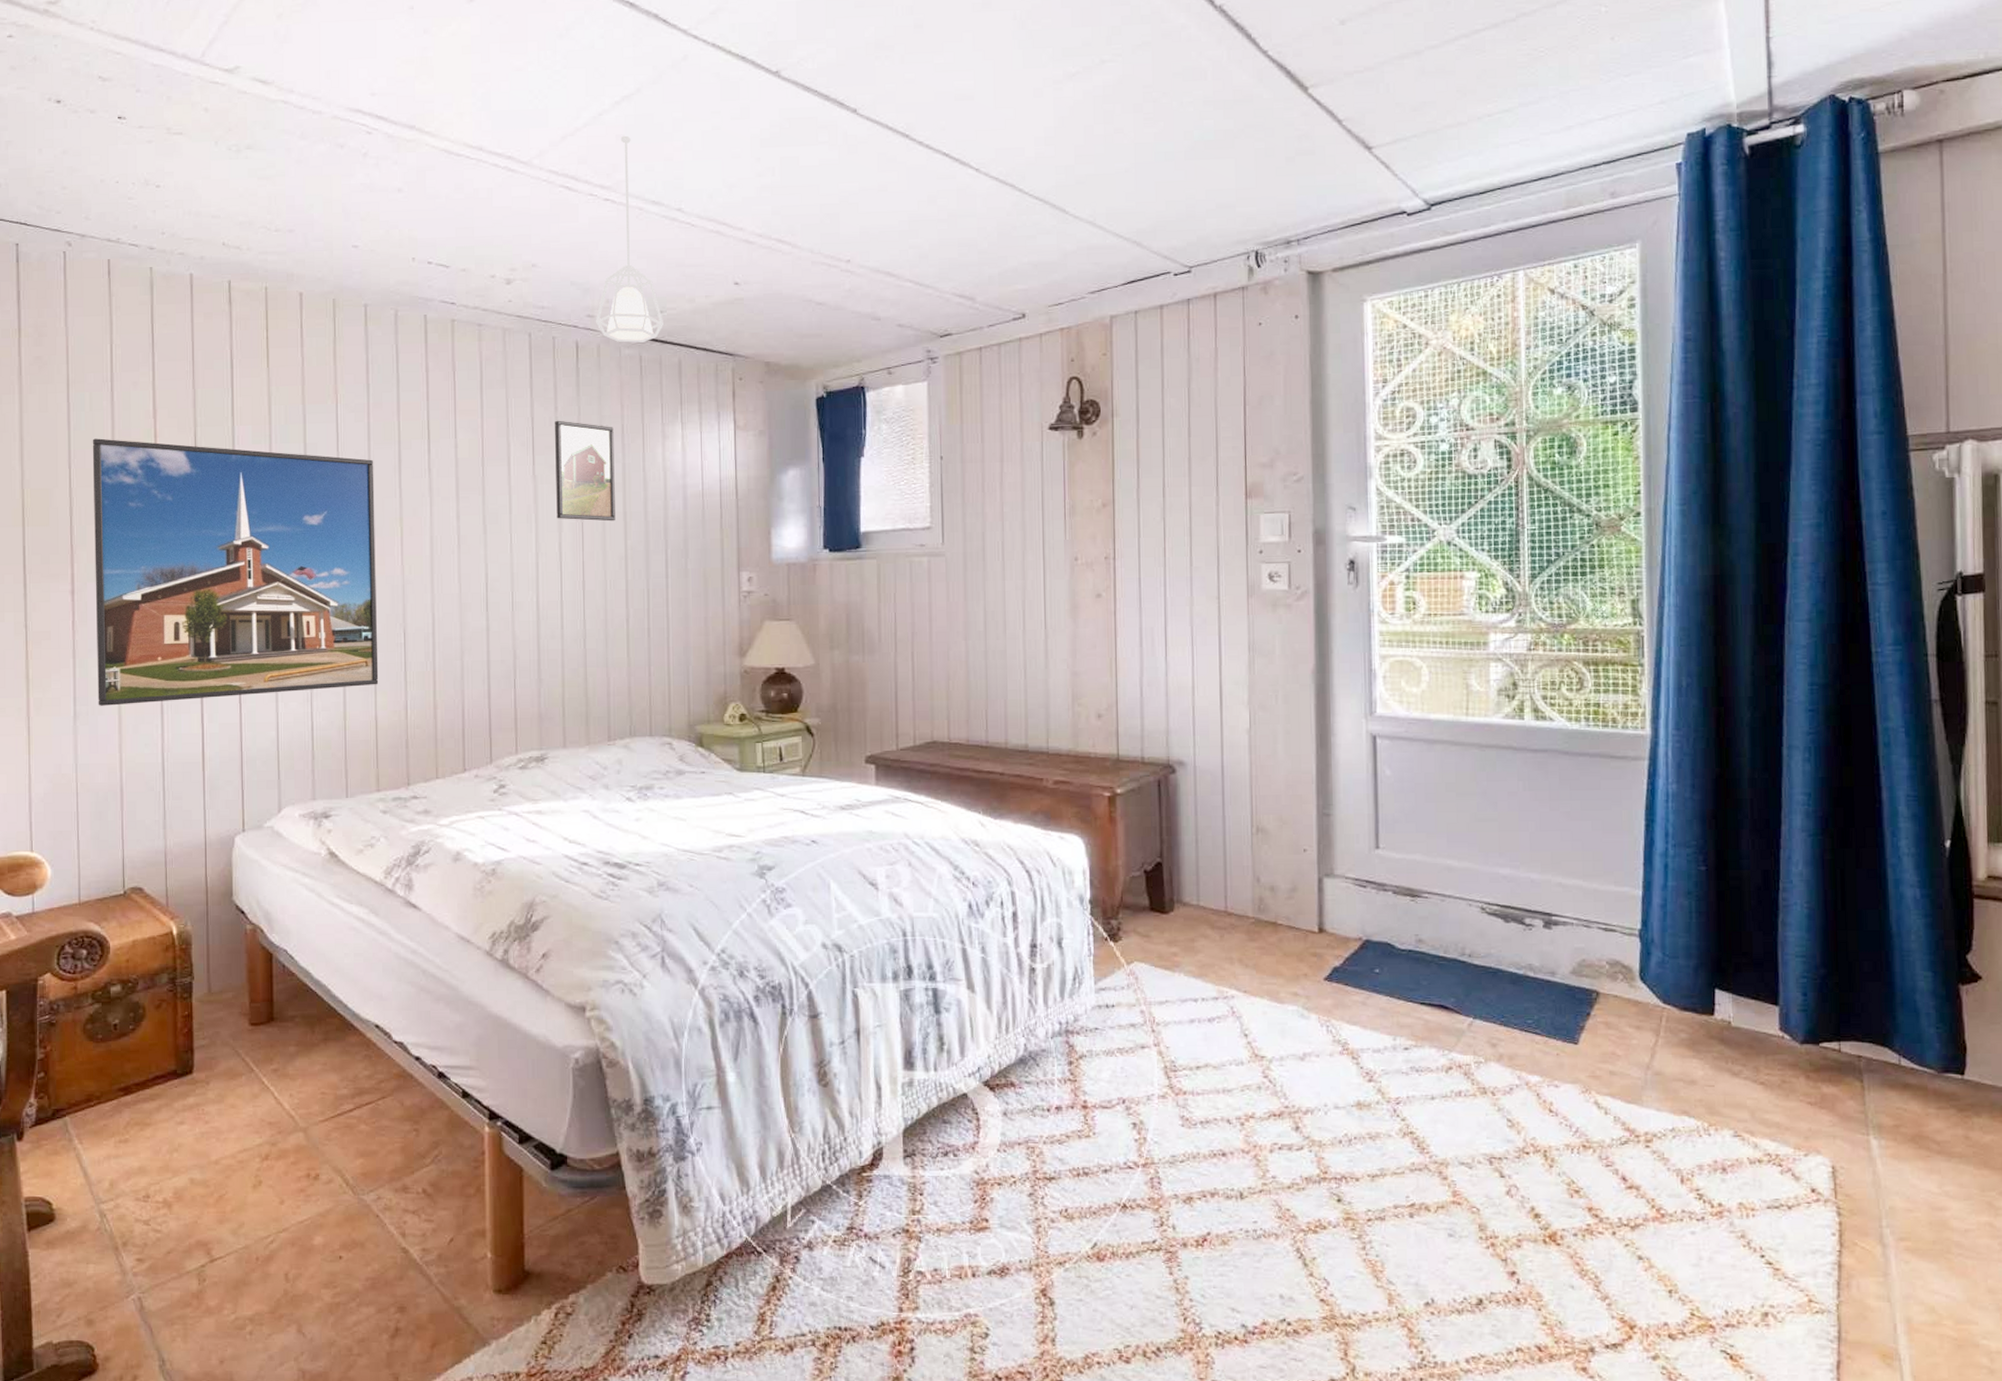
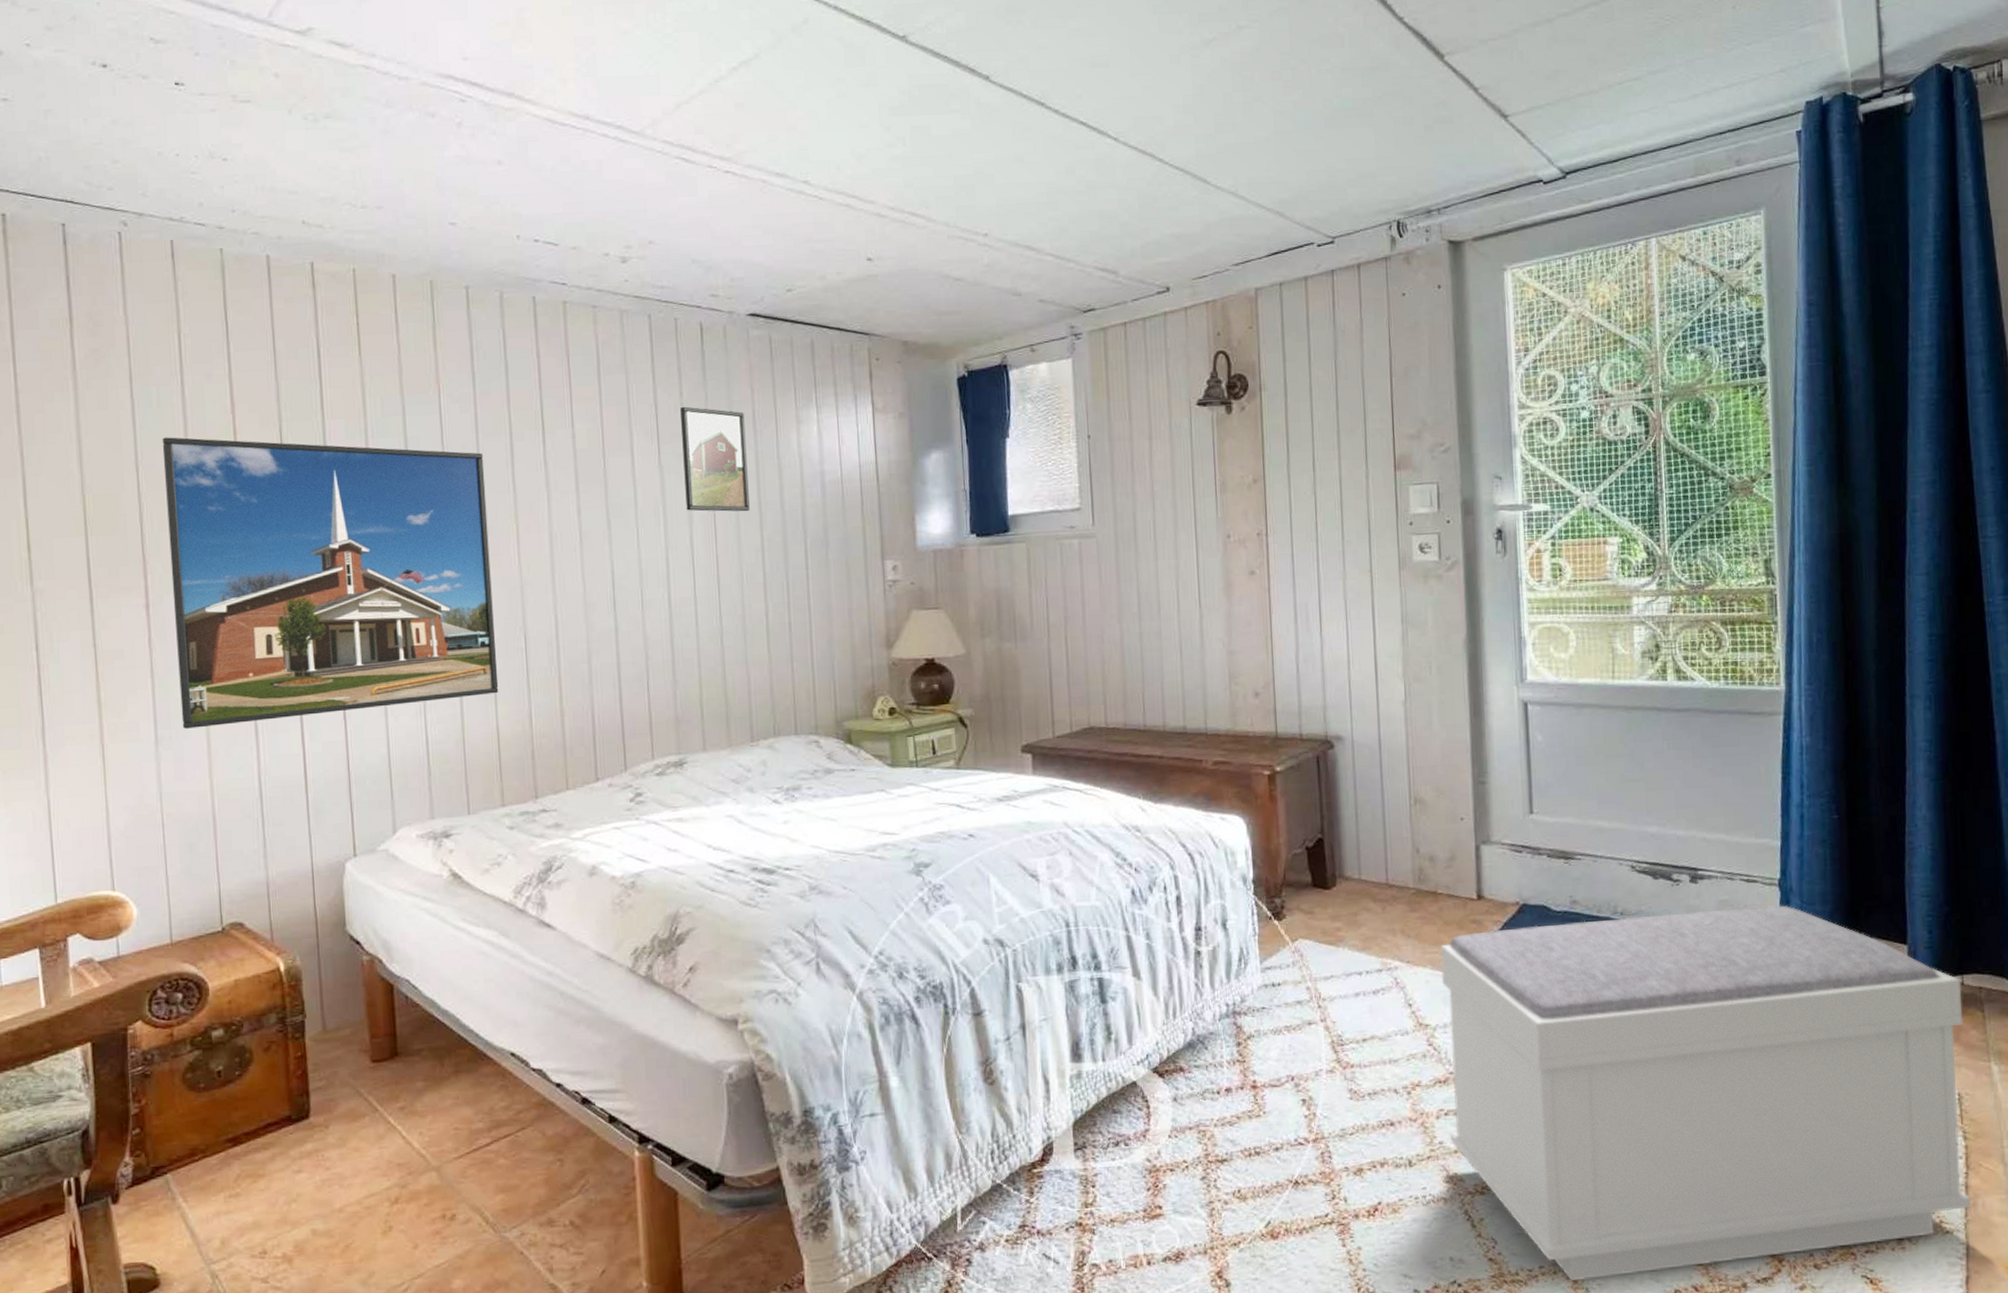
pendant lamp: present [595,135,665,343] -> none [719,103,795,323]
bench: none [1278,957,1844,1330] -> present [1440,905,1971,1281]

